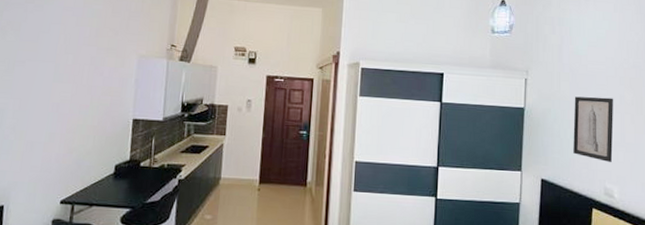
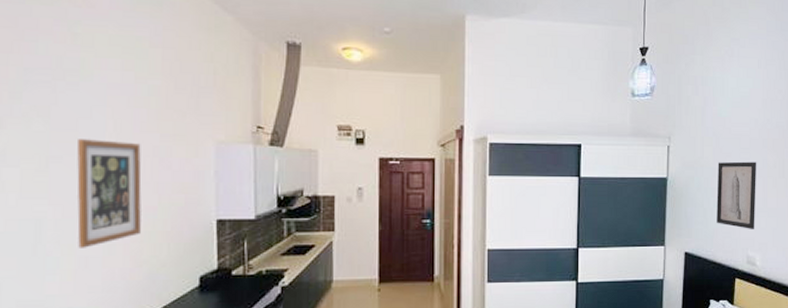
wall art: none [27,48,83,135] -> present [77,139,142,248]

